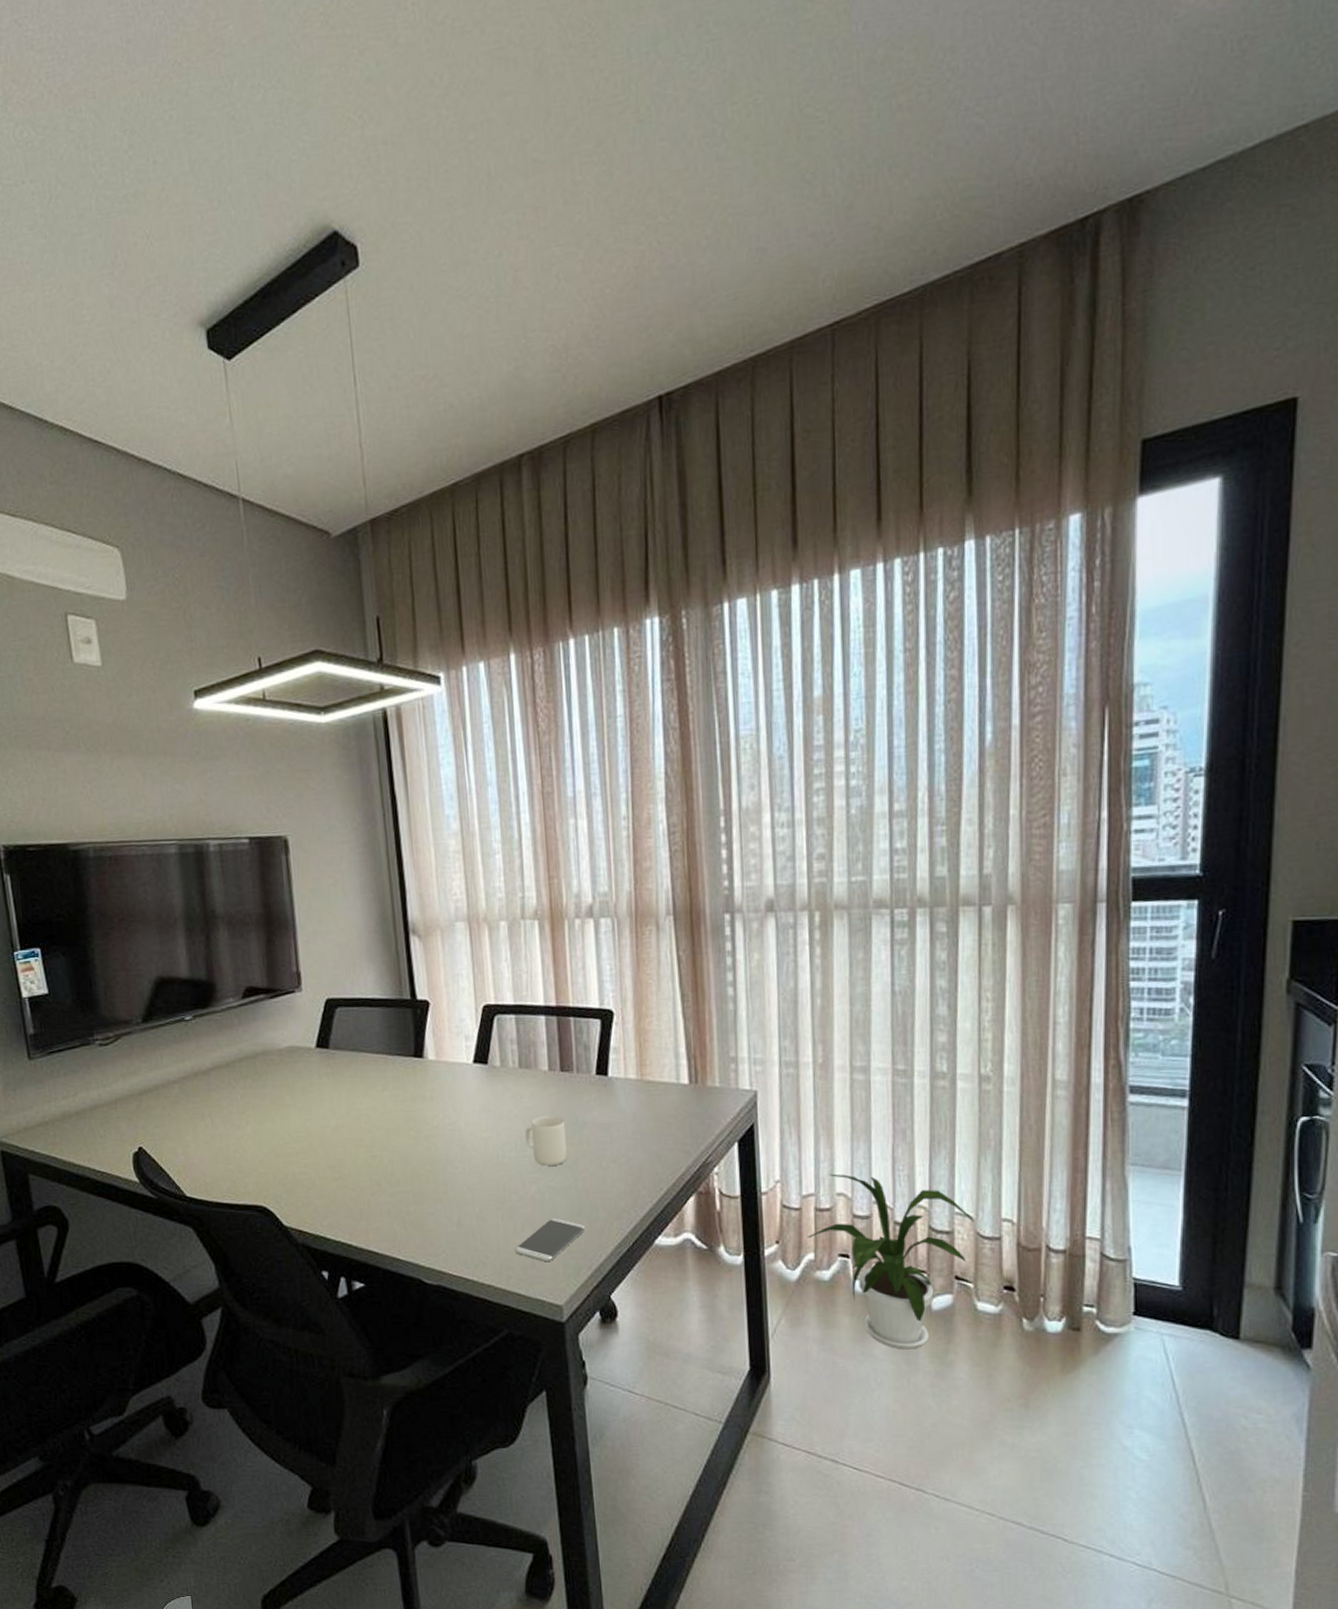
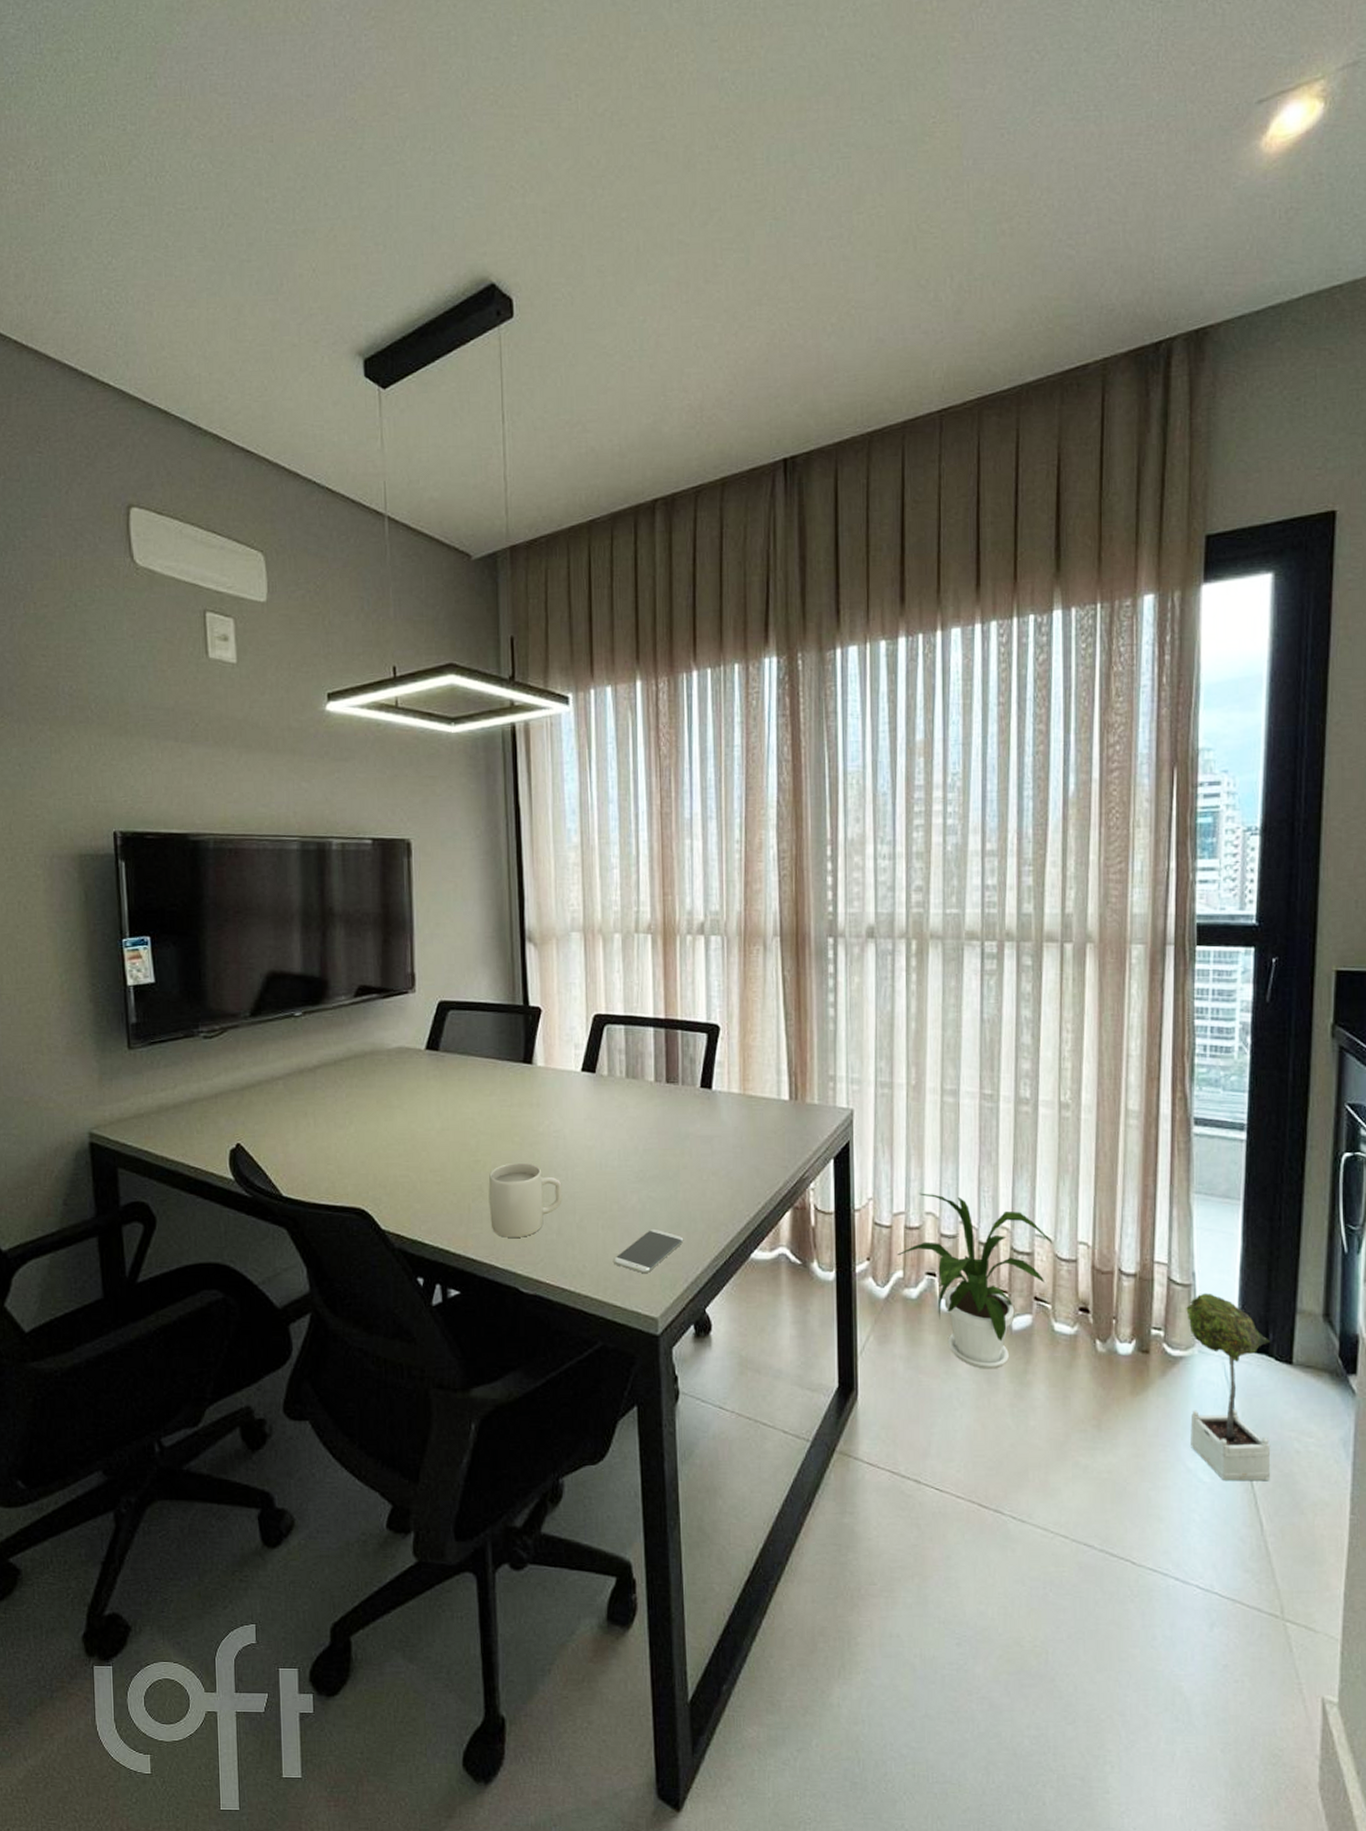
mug: none [386,1156,461,1230] -> present [488,1162,563,1238]
cup: present [525,1115,568,1166] -> none [629,1126,669,1176]
potted tree: none [1121,1268,1216,1458] -> present [1186,1293,1271,1480]

